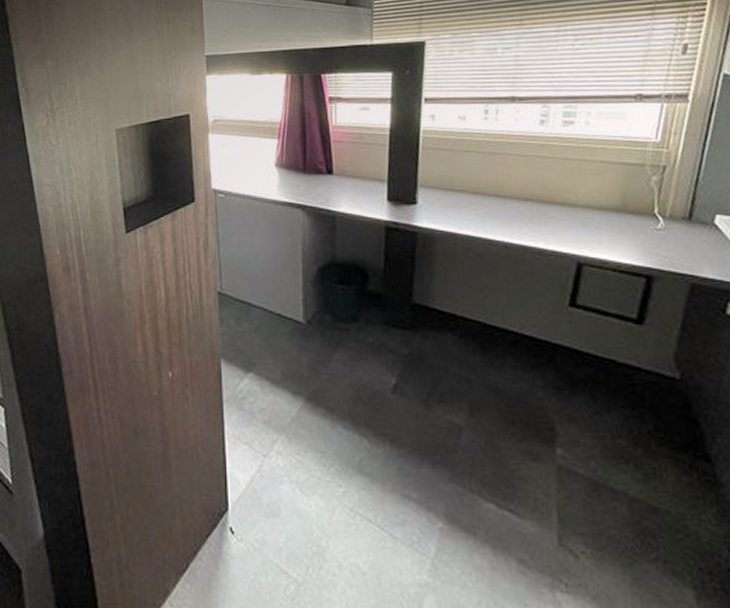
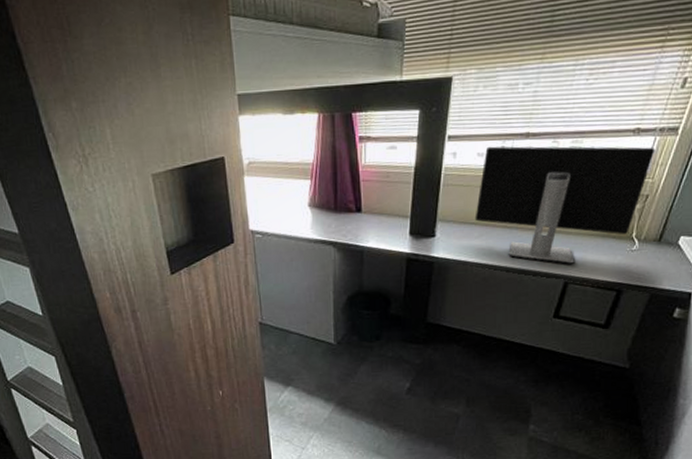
monitor: none [461,109,665,243] -> present [475,146,656,265]

